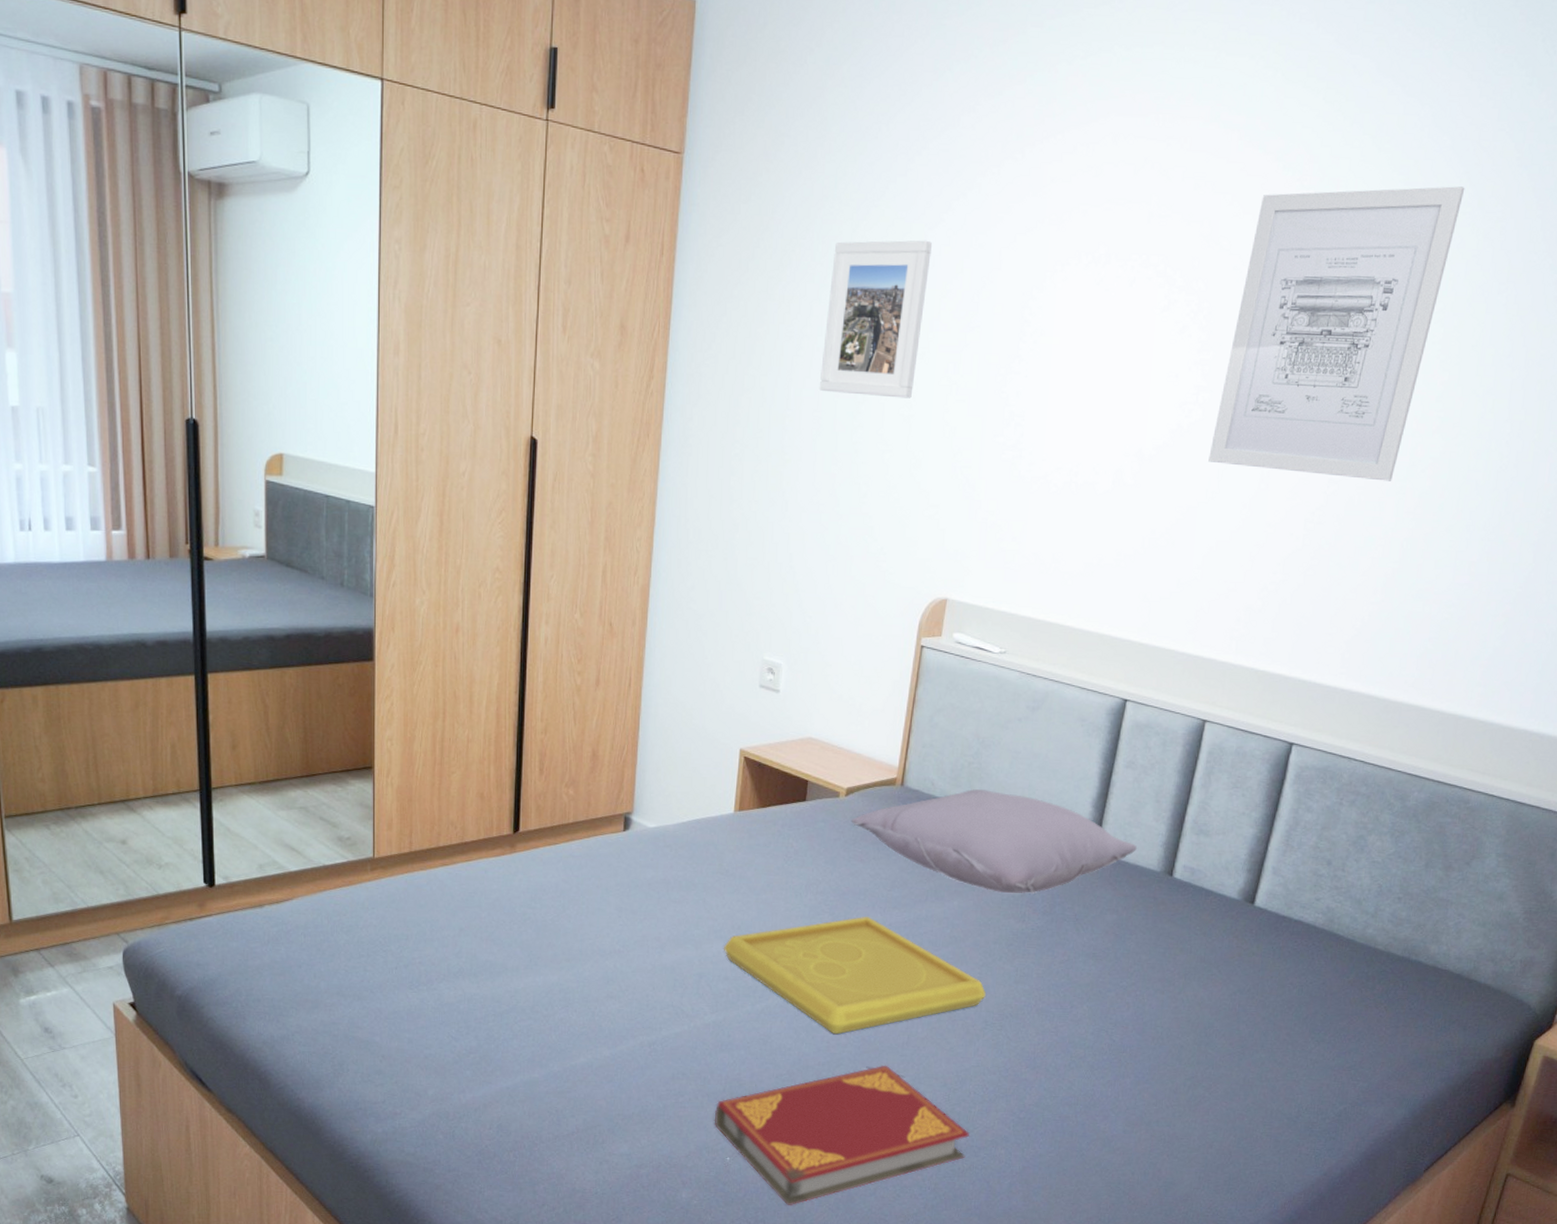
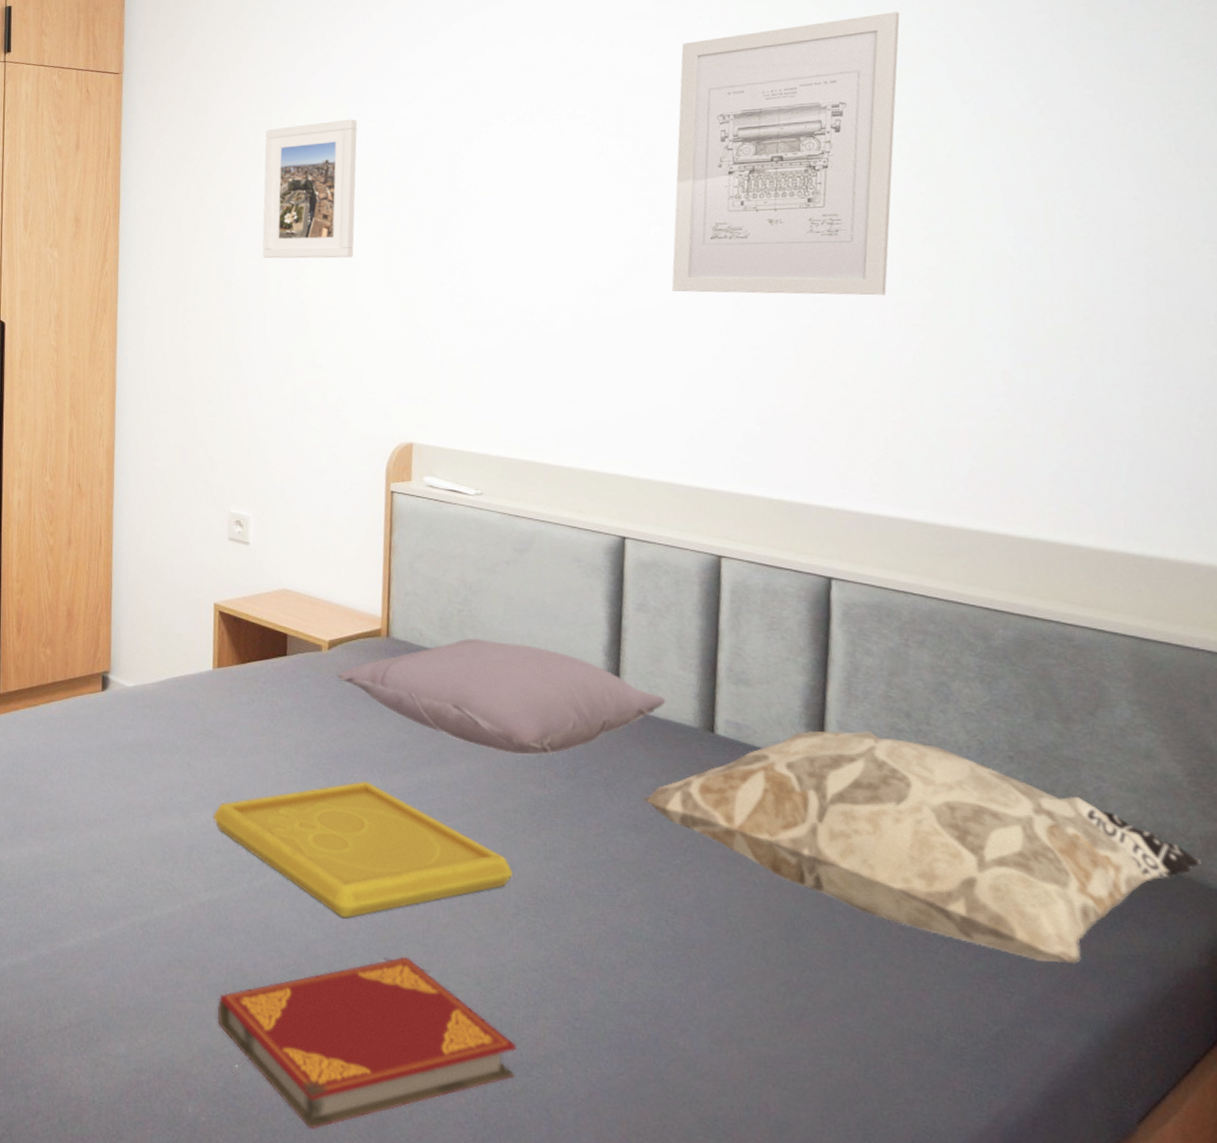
decorative pillow: none [1105,875,1517,1058] -> present [643,731,1201,964]

